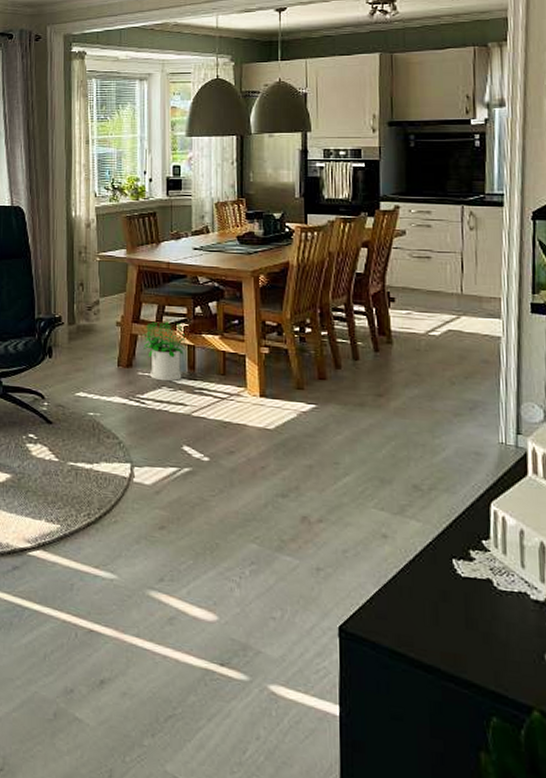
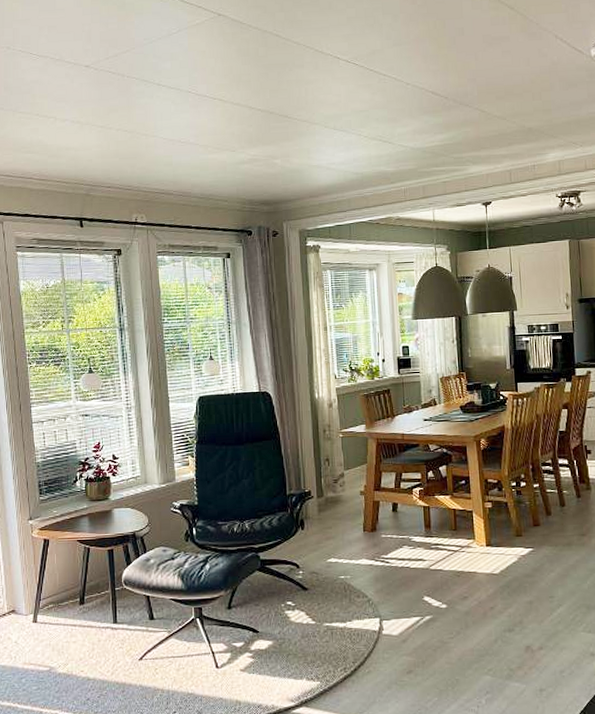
potted plant: present [142,321,188,382] -> none [383,486,423,541]

